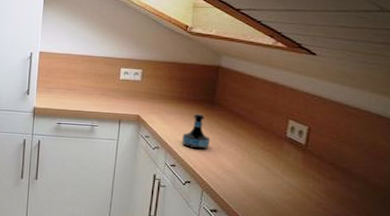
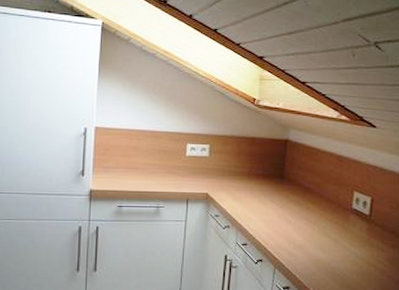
tequila bottle: present [182,113,211,150] -> none [252,189,281,226]

